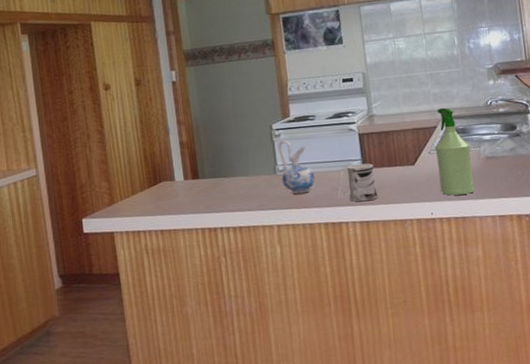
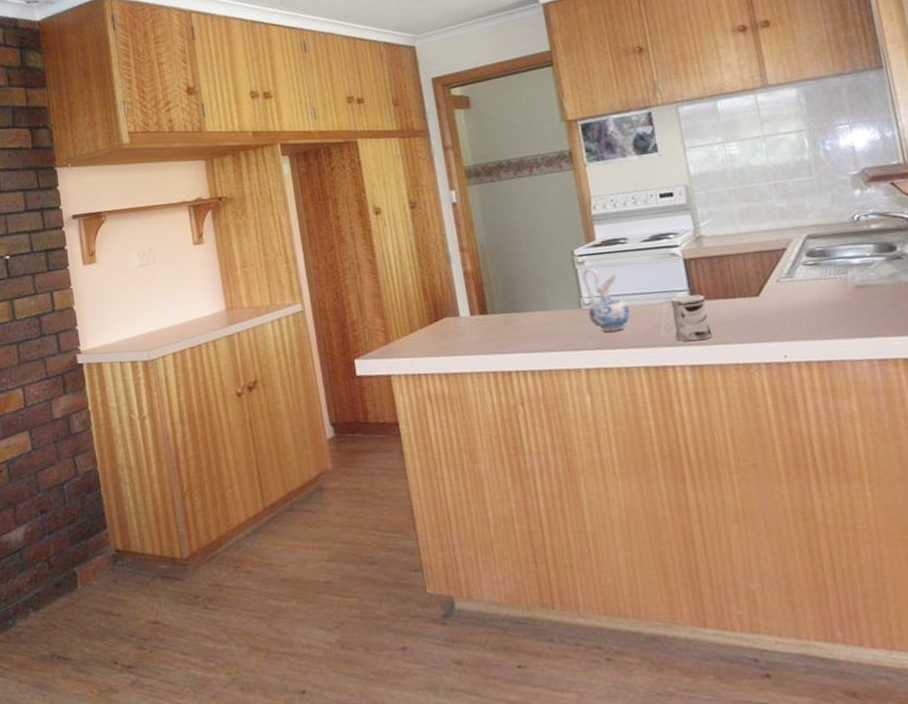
spray bottle: present [435,107,474,196] -> none [785,225,842,334]

